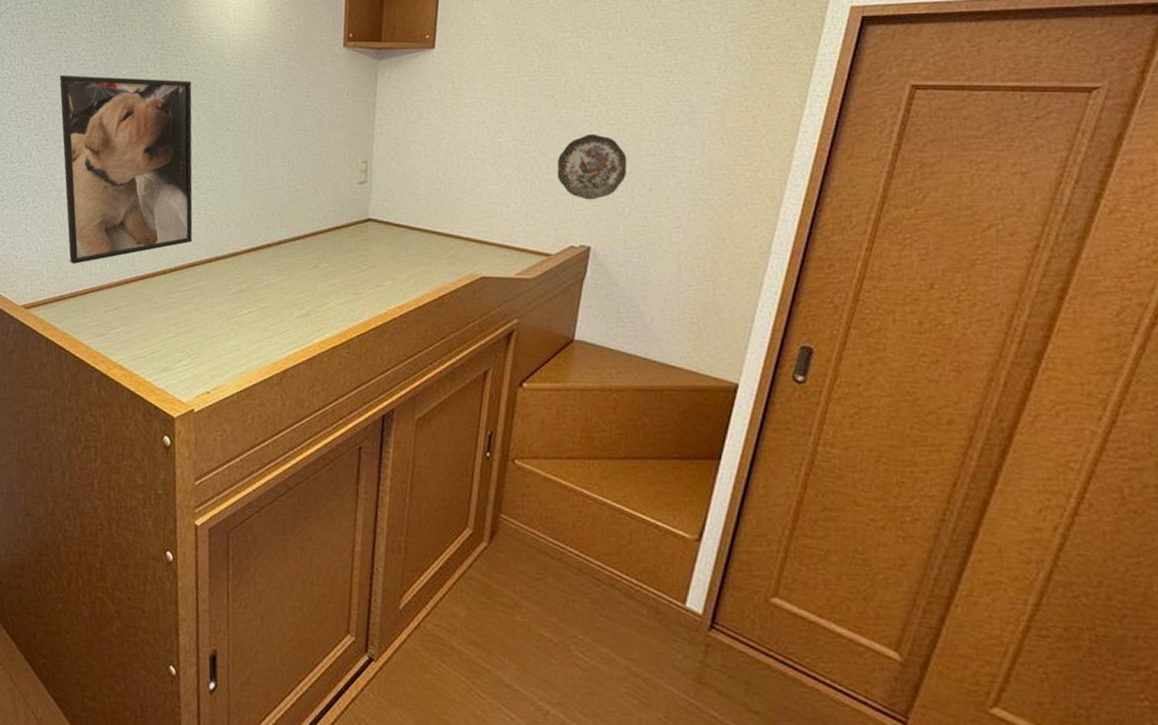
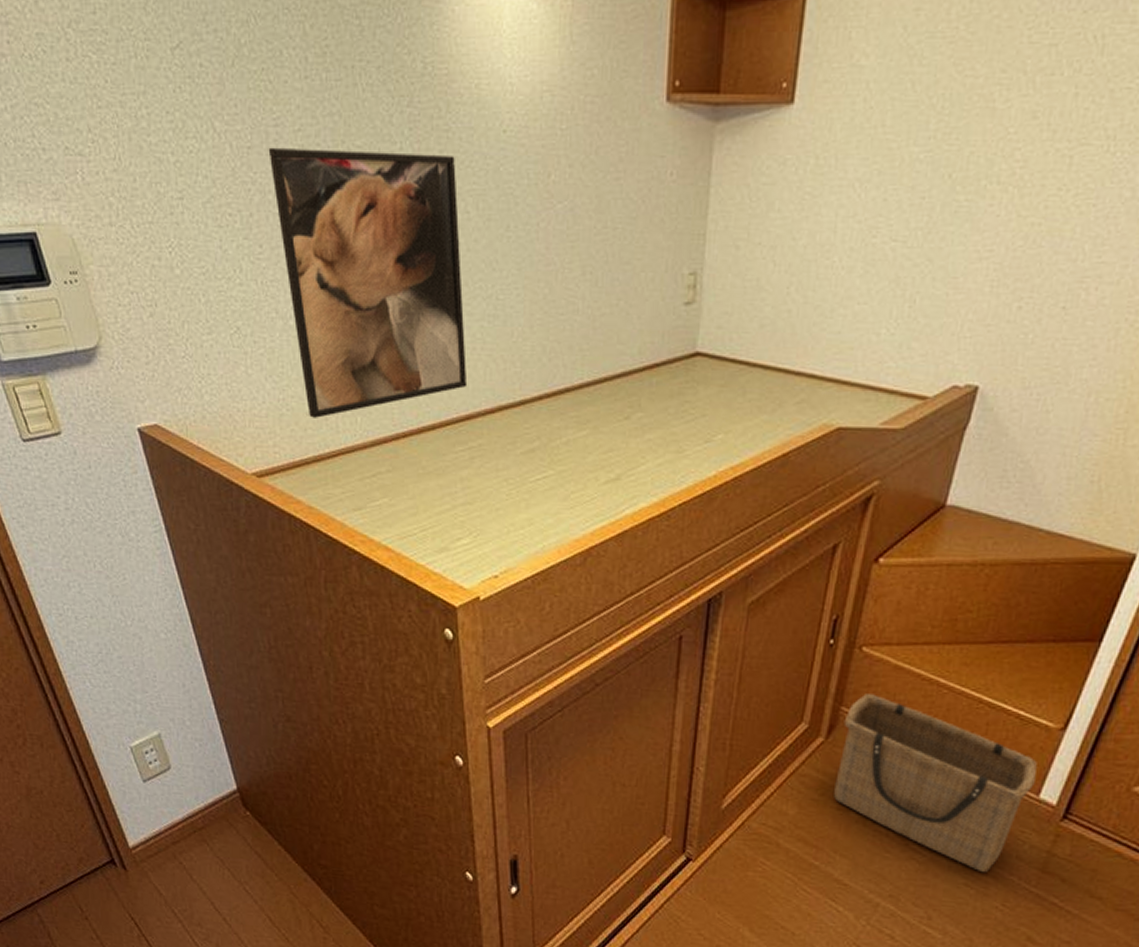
basket: none [500,502,680,682] -> present [834,694,1037,873]
decorative plate: present [557,134,627,200] -> none [945,230,1040,324]

